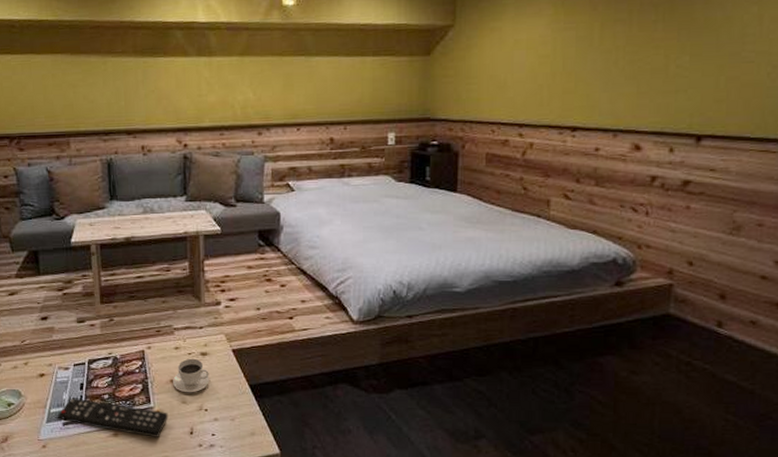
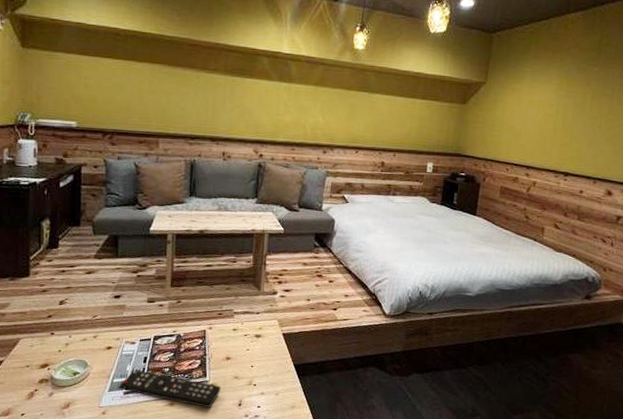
teacup: present [173,358,209,393] -> none [228,339,261,370]

